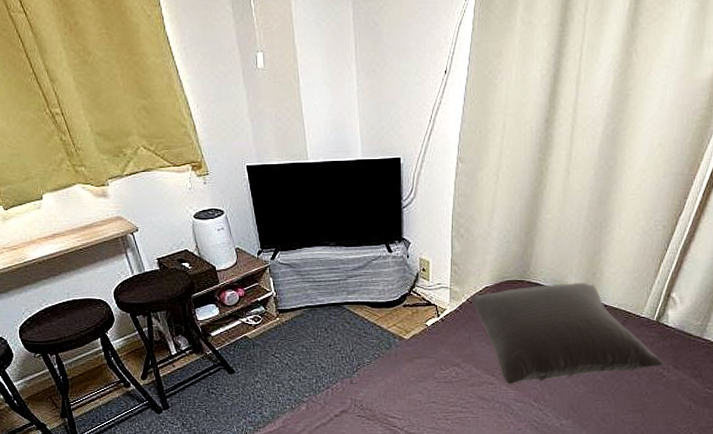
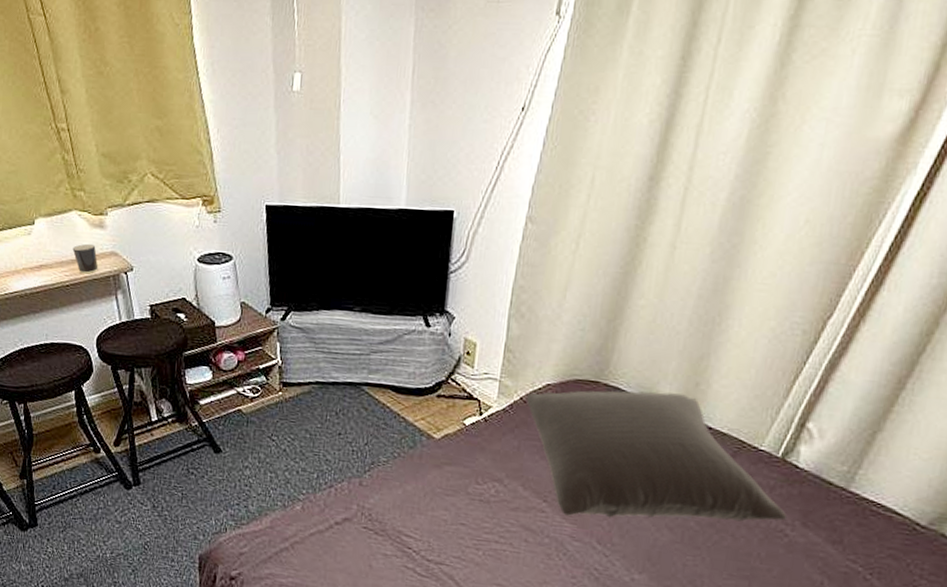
mug: none [81,211,107,238] -> present [72,243,99,274]

